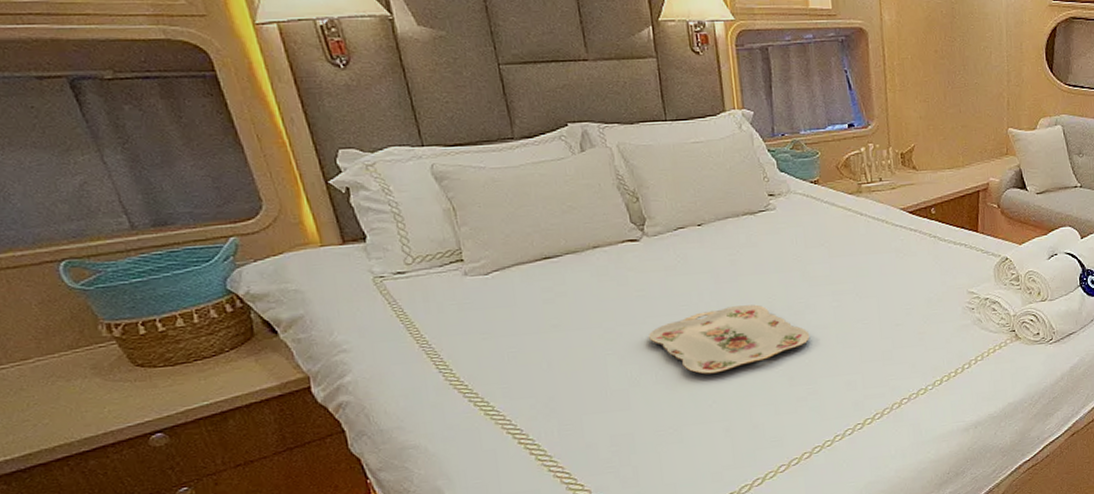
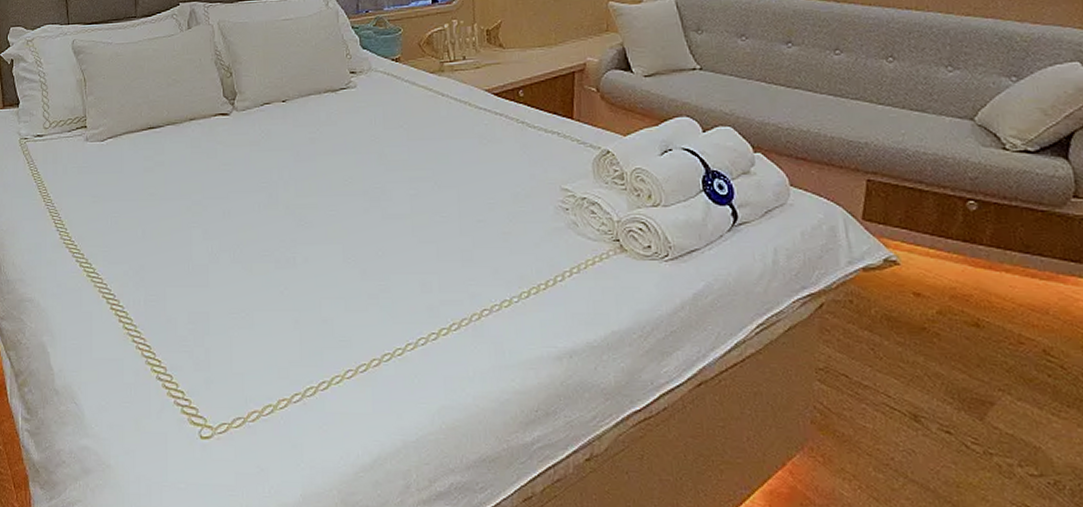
serving tray: present [649,304,810,375] -> none [231,186,385,257]

